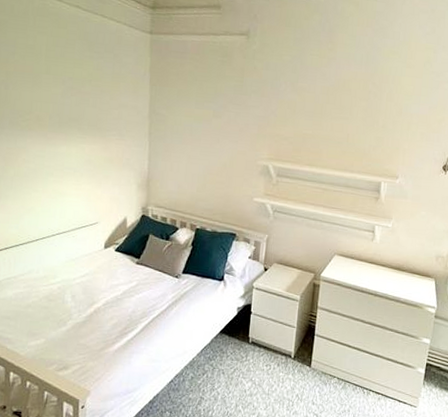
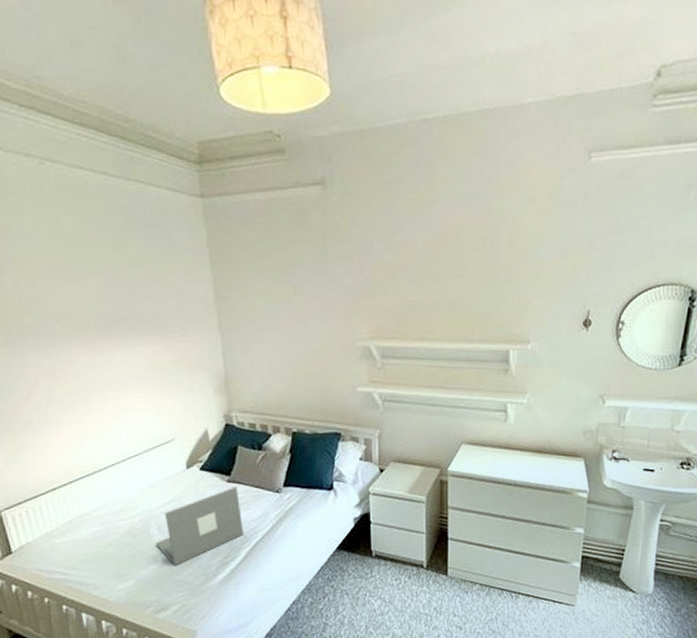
laptop: none [68,268,144,331] -> present [156,486,245,566]

